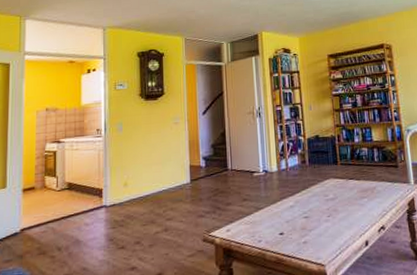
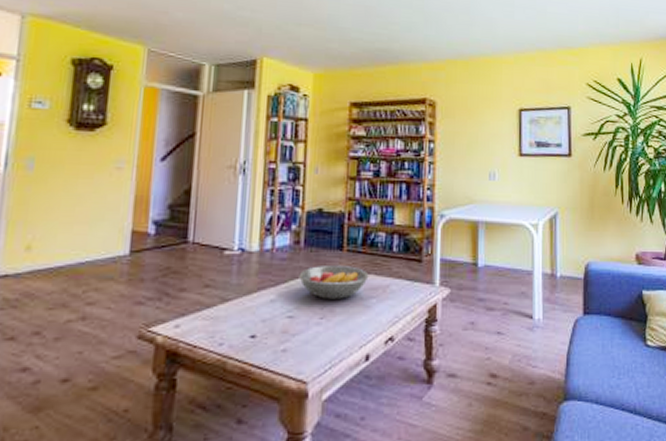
fruit bowl: none [308,175,359,202] -> present [299,266,369,299]

